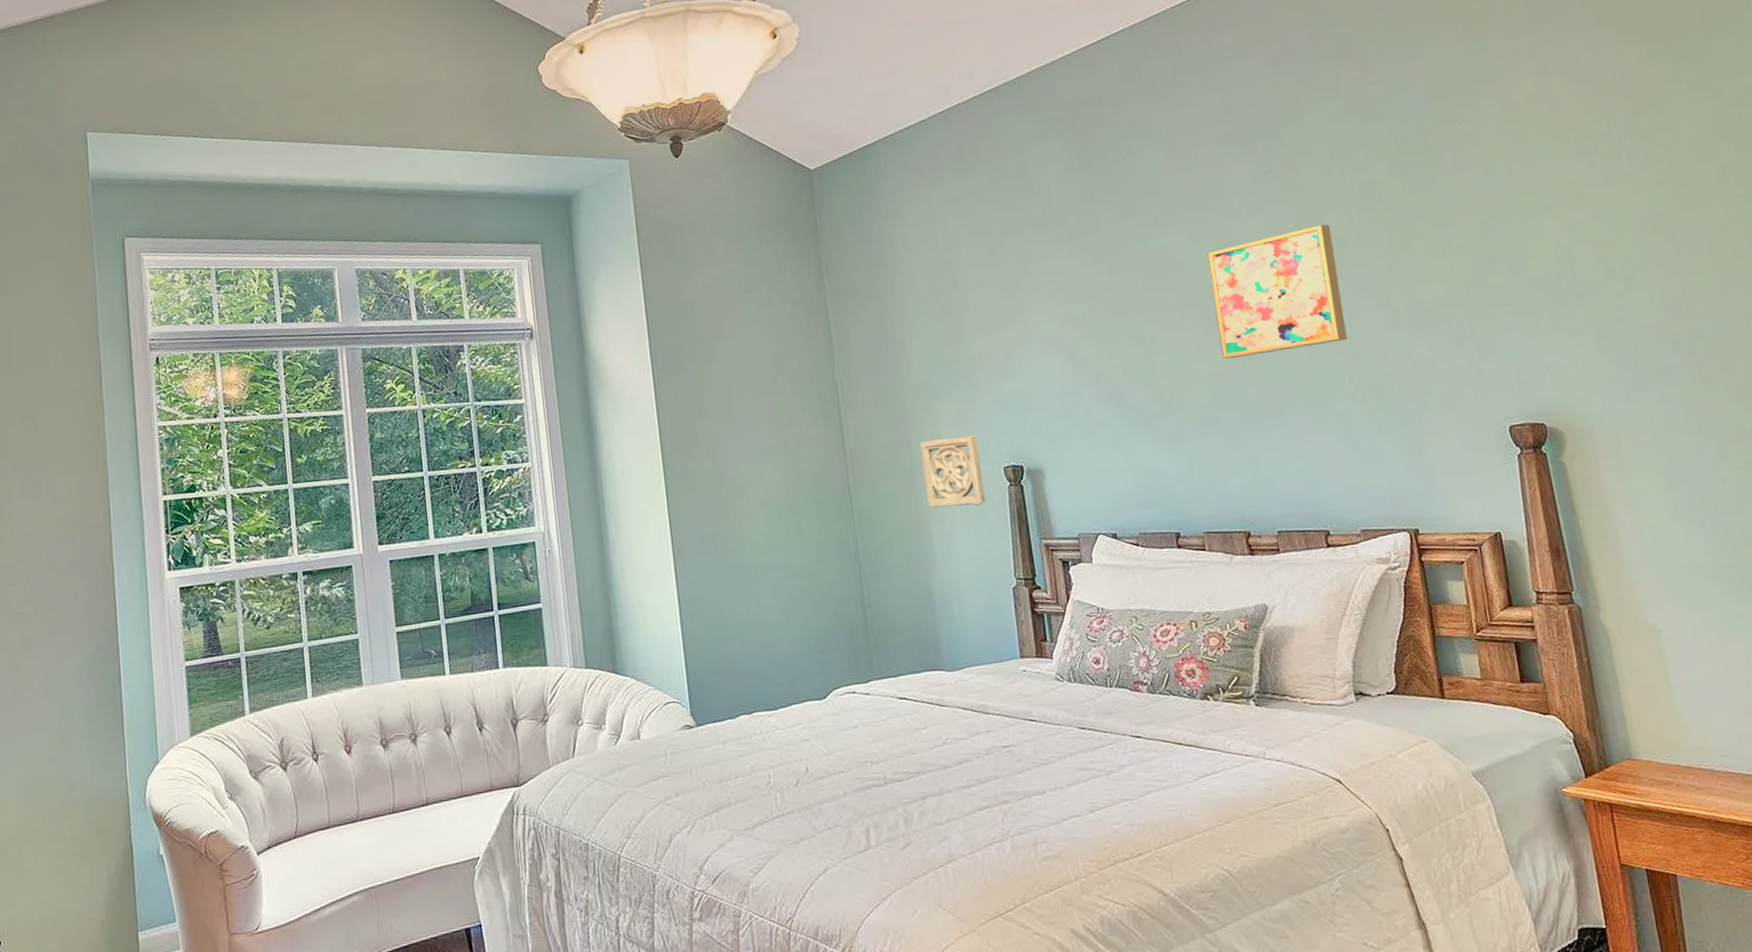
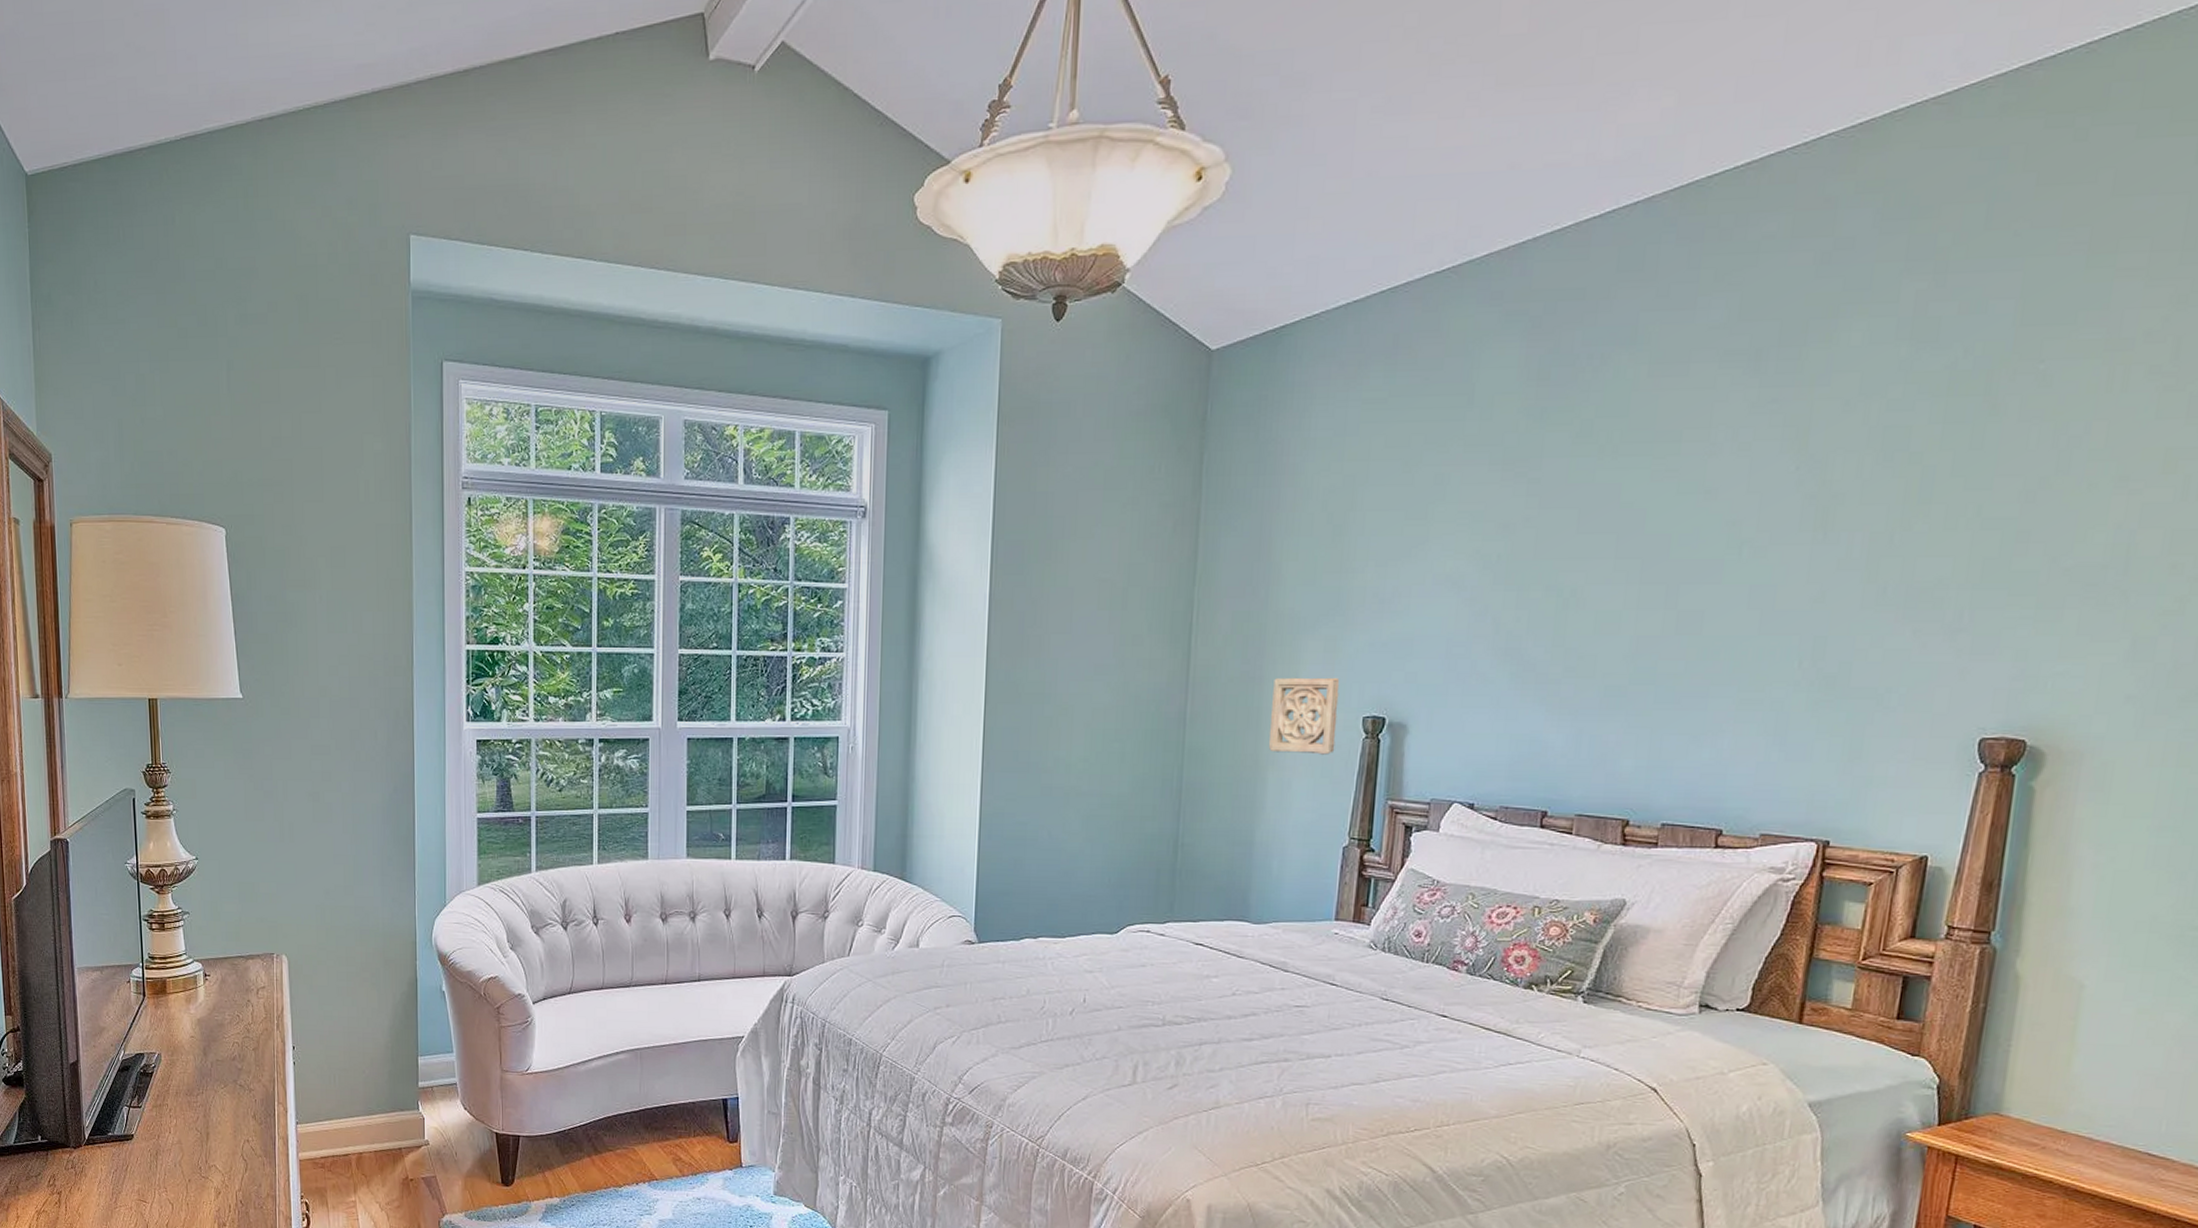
wall art: present [1207,224,1347,359] -> none [1652,473,1832,624]

